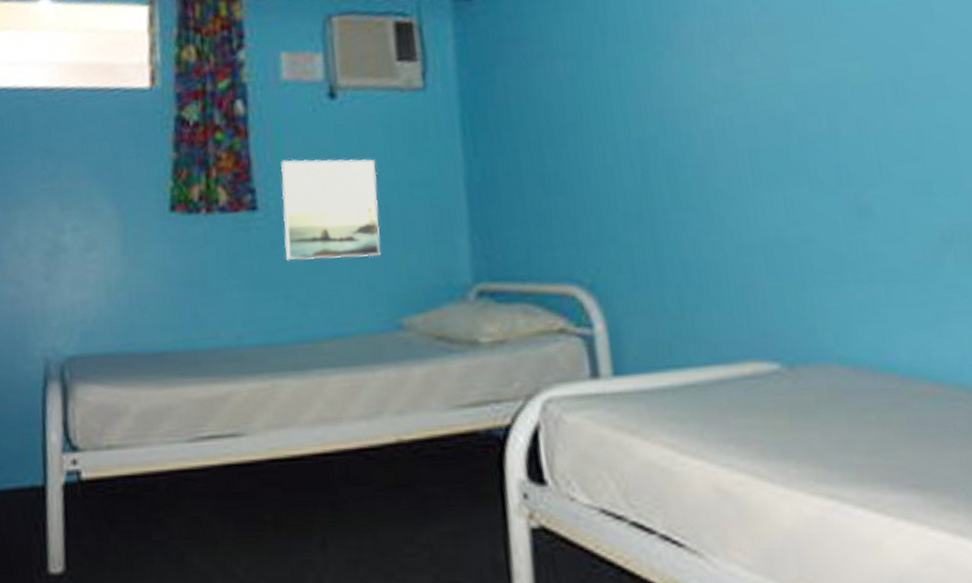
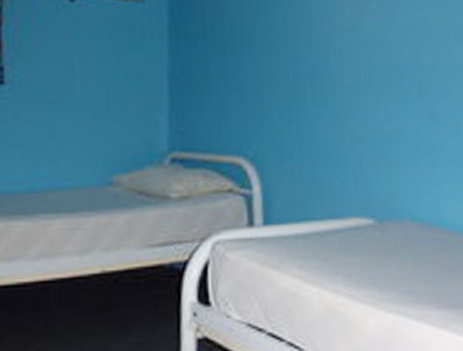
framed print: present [281,159,382,260] -> none [24,46,102,127]

